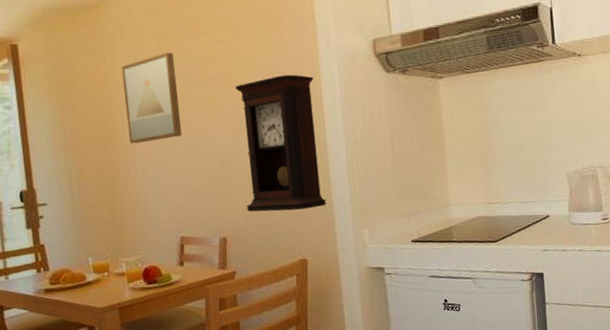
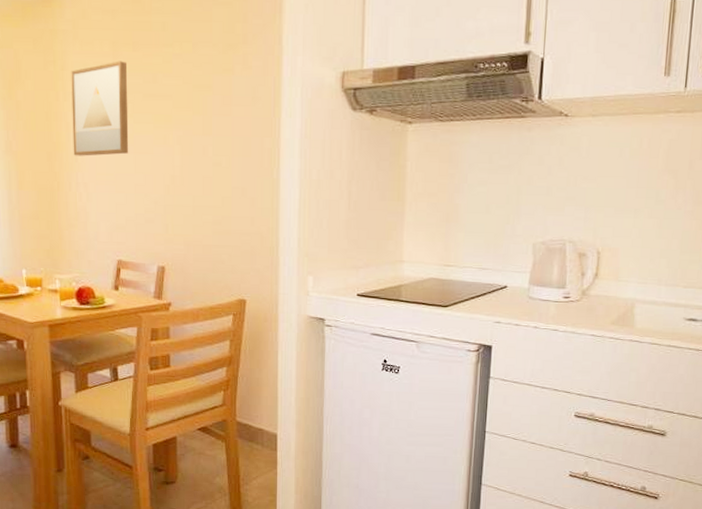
pendulum clock: present [235,74,326,212] -> none [188,100,273,247]

